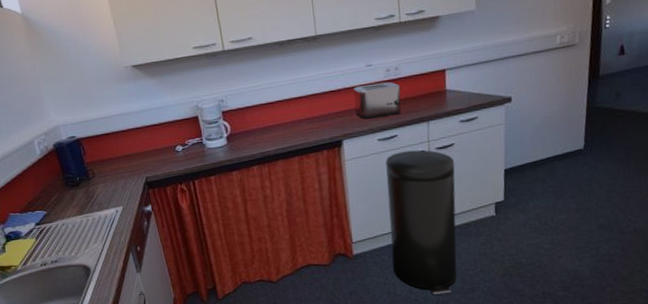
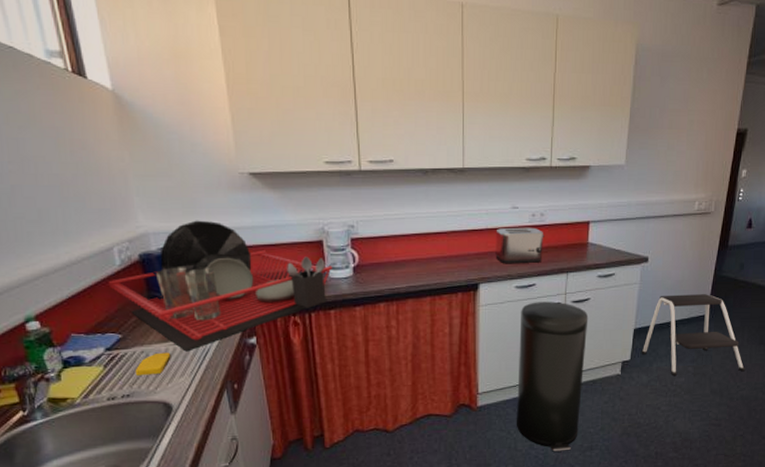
dish rack: none [32,110,209,222] -> present [108,220,332,352]
sponge: none [59,223,86,244] -> present [135,352,171,376]
step stool: none [515,127,636,214] -> present [641,294,746,376]

